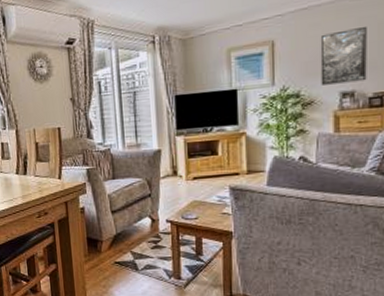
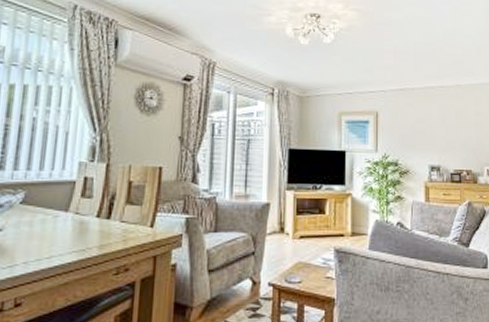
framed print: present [320,27,367,85] -> none [414,113,449,159]

